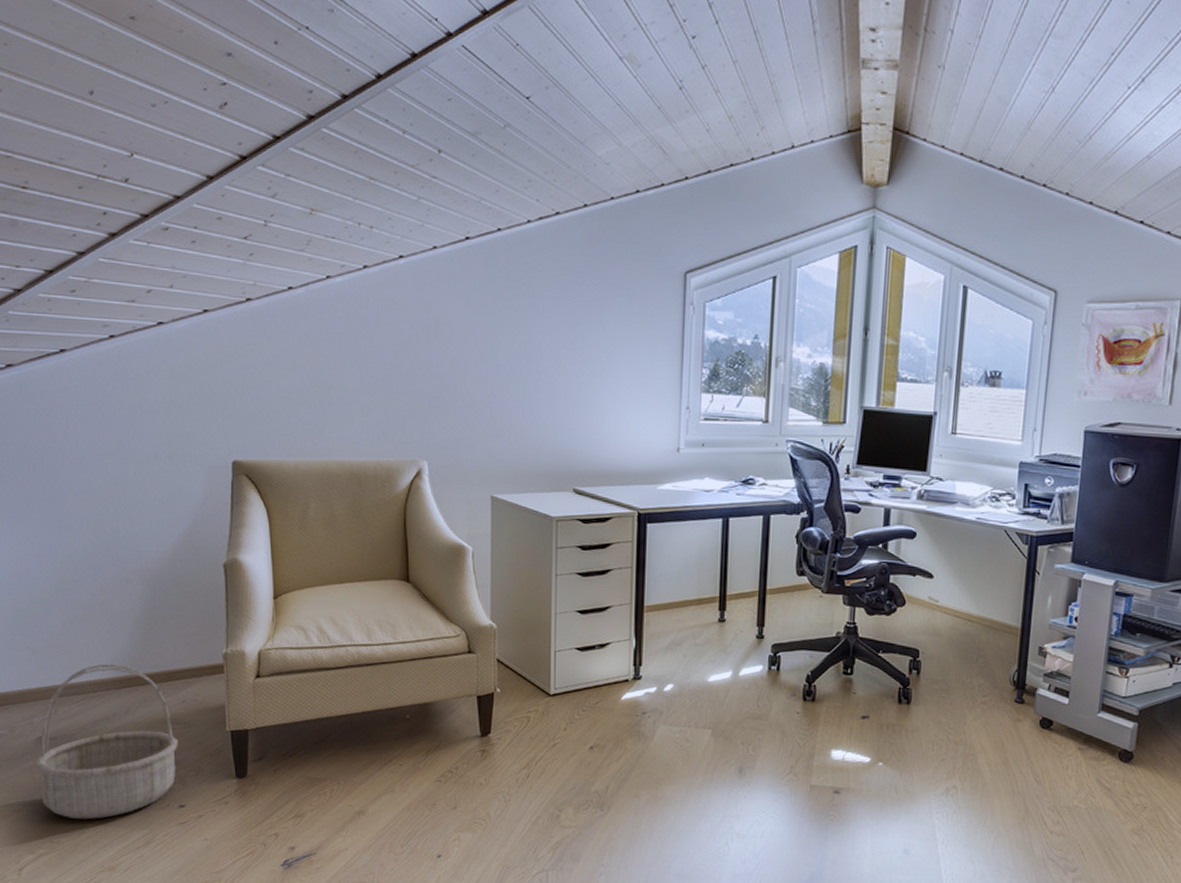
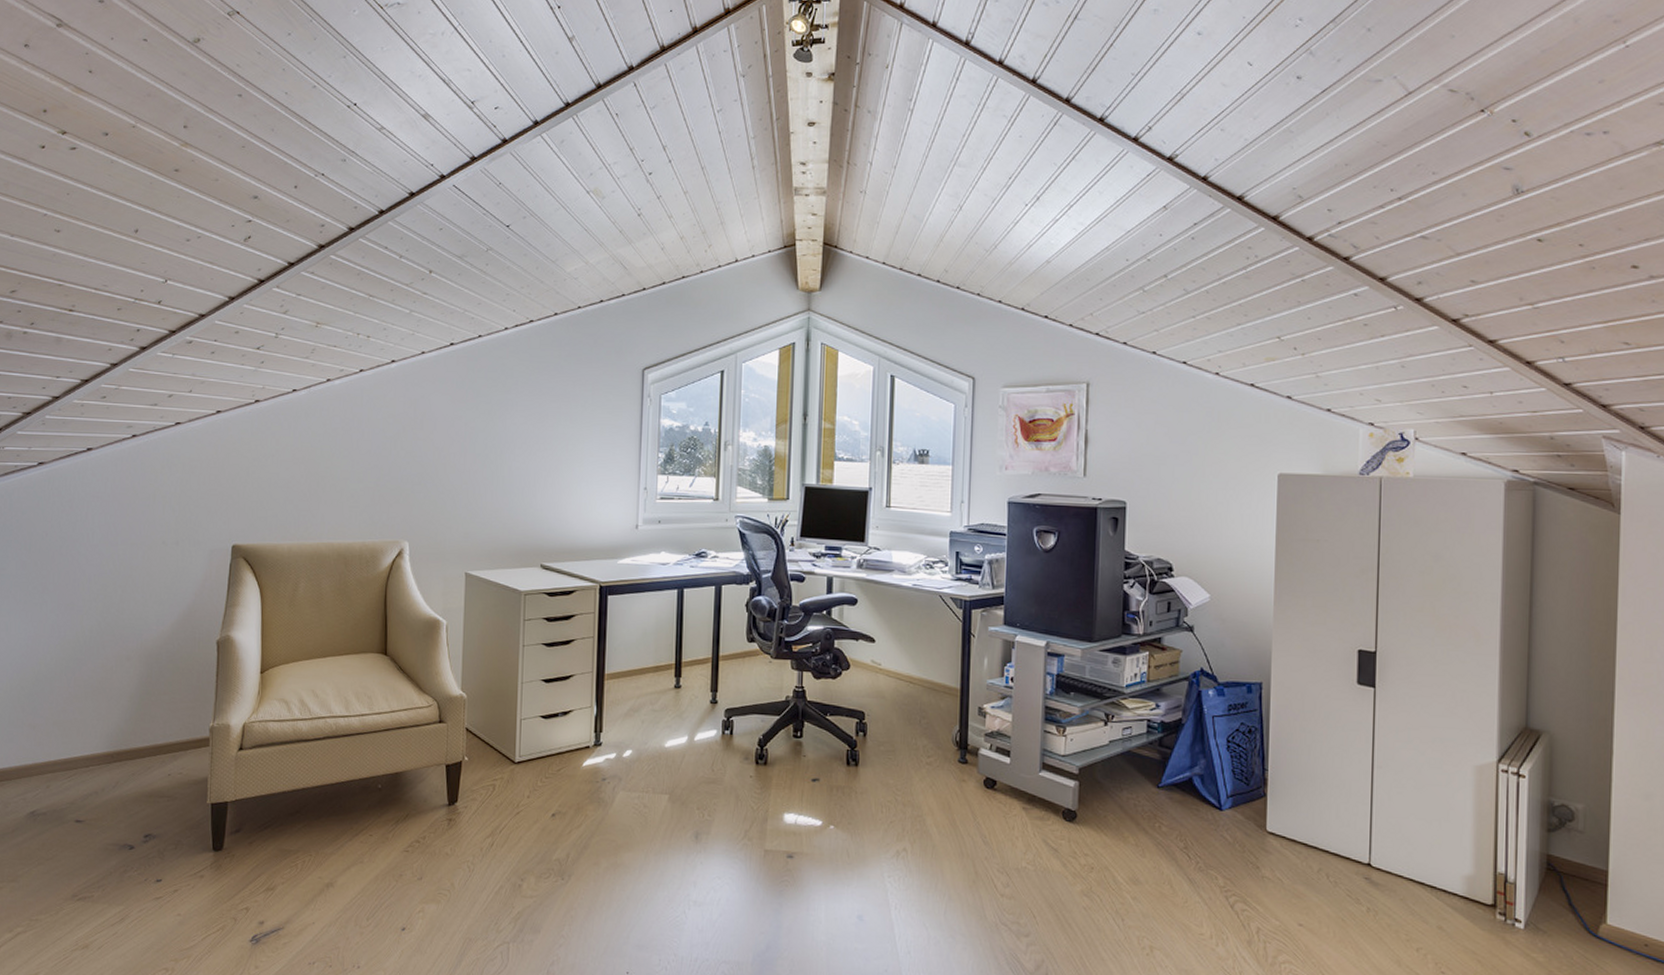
basket: present [34,663,178,820] -> none [23,739,160,896]

